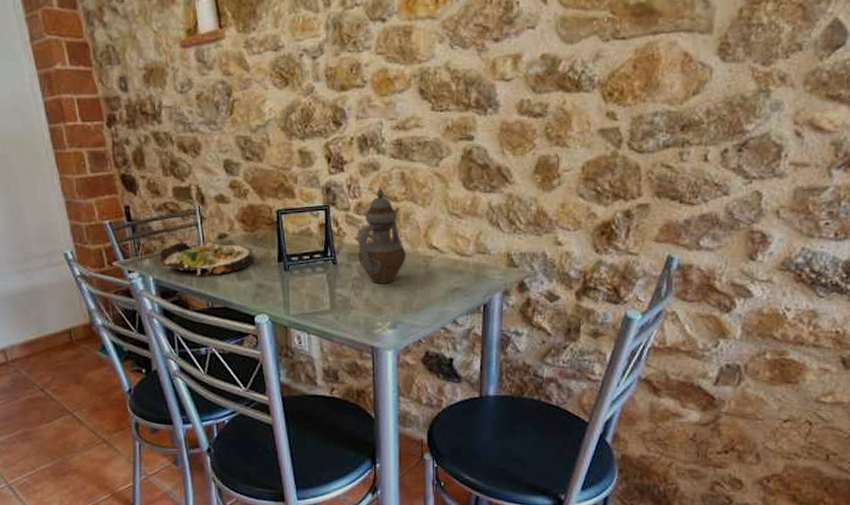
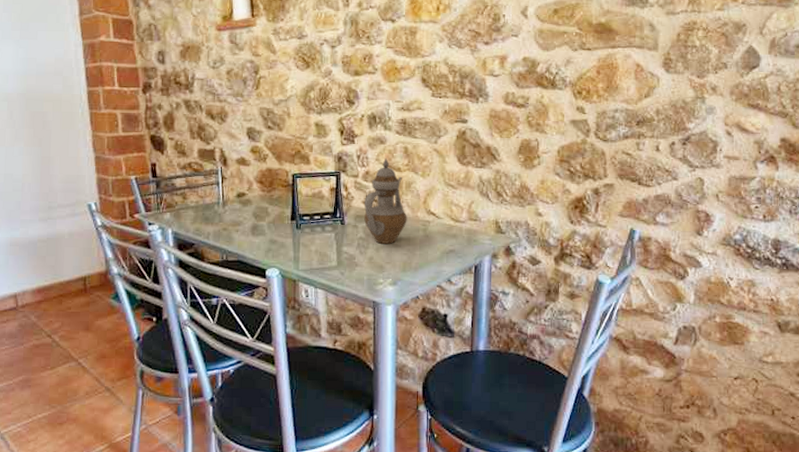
salad plate: present [159,241,253,276] -> none [180,199,268,231]

